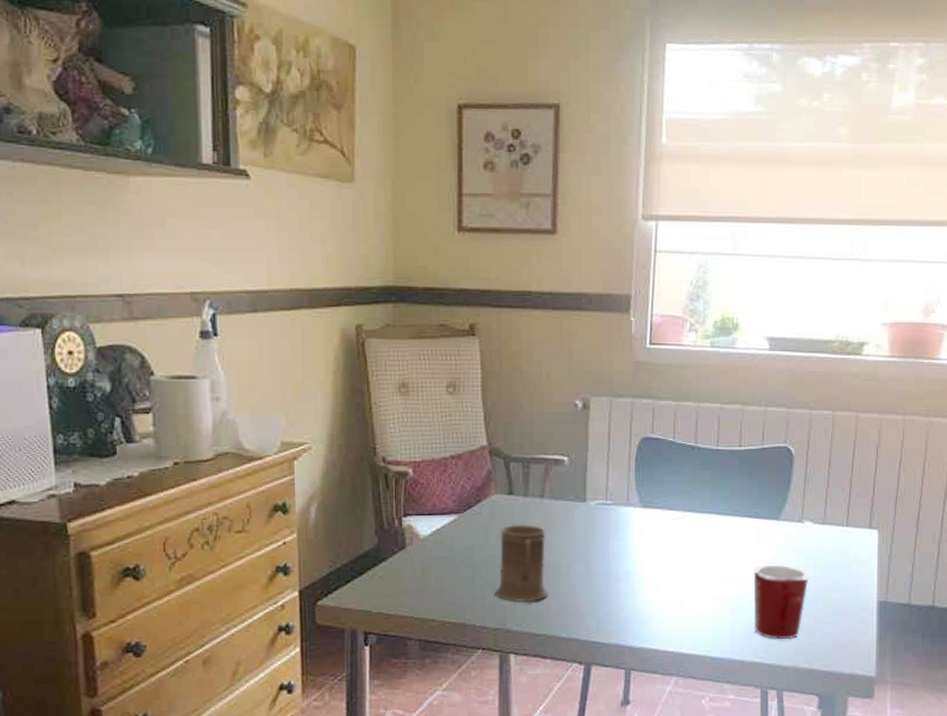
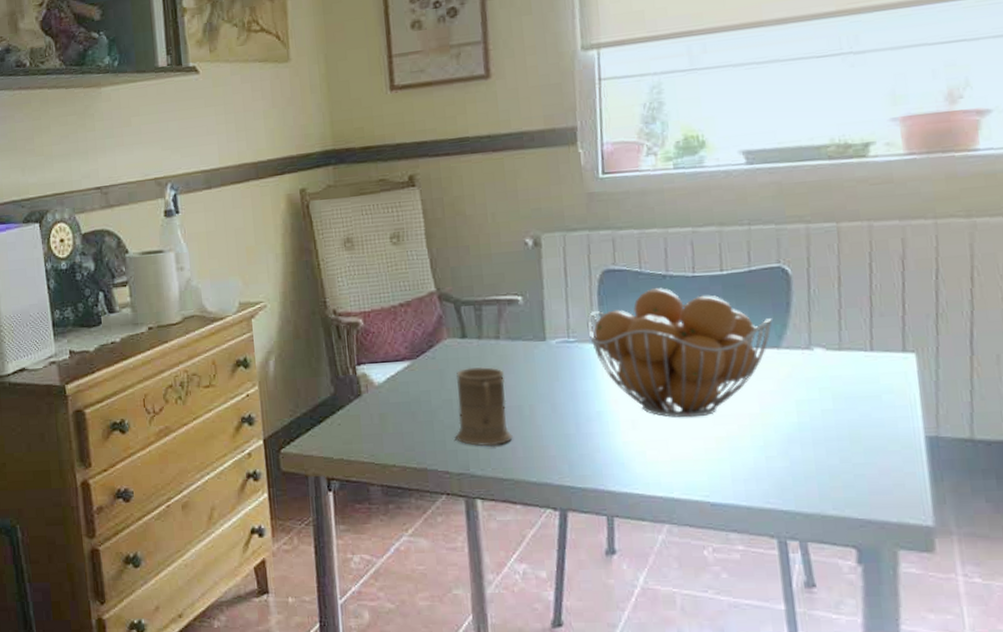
fruit basket: none [624,458,775,580] -> present [587,288,772,418]
mug: present [753,564,809,640] -> none [753,397,827,483]

